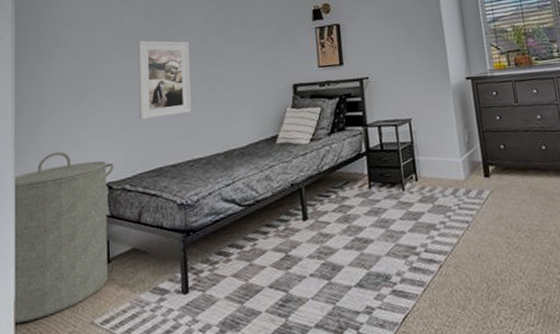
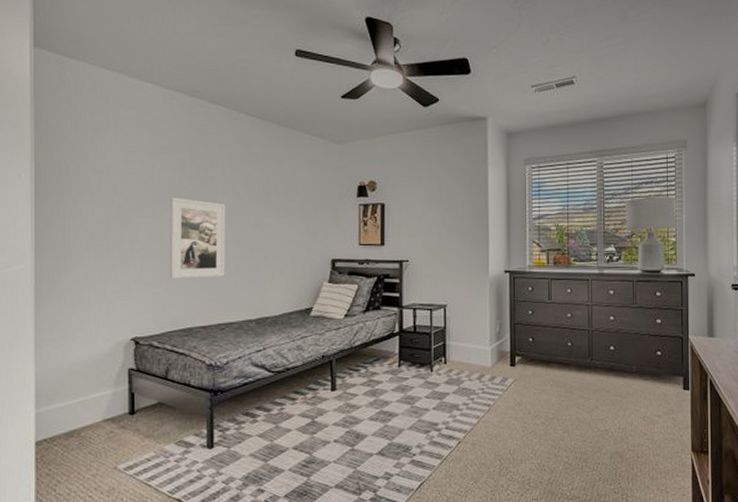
laundry hamper: present [12,151,114,323] -> none [32,302,141,463]

